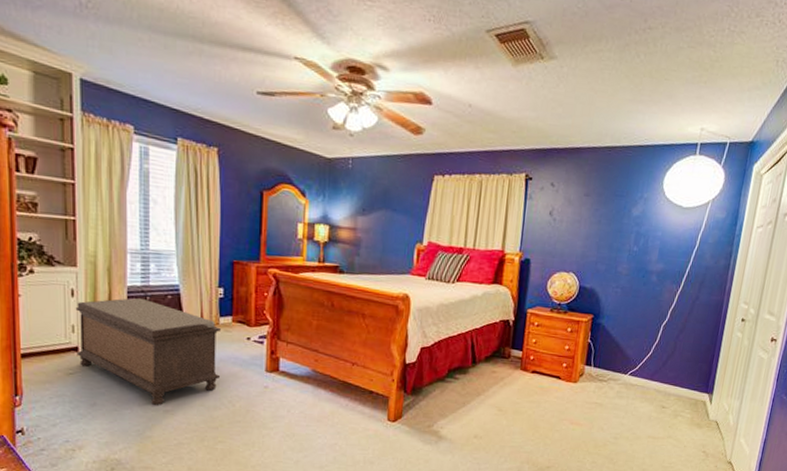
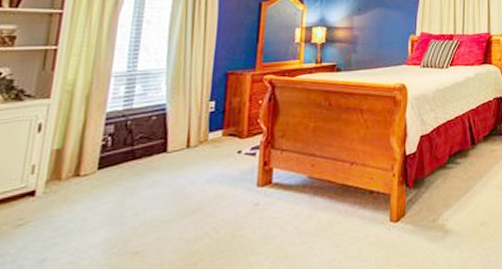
bench: present [75,297,221,405] -> none [32,123,209,248]

